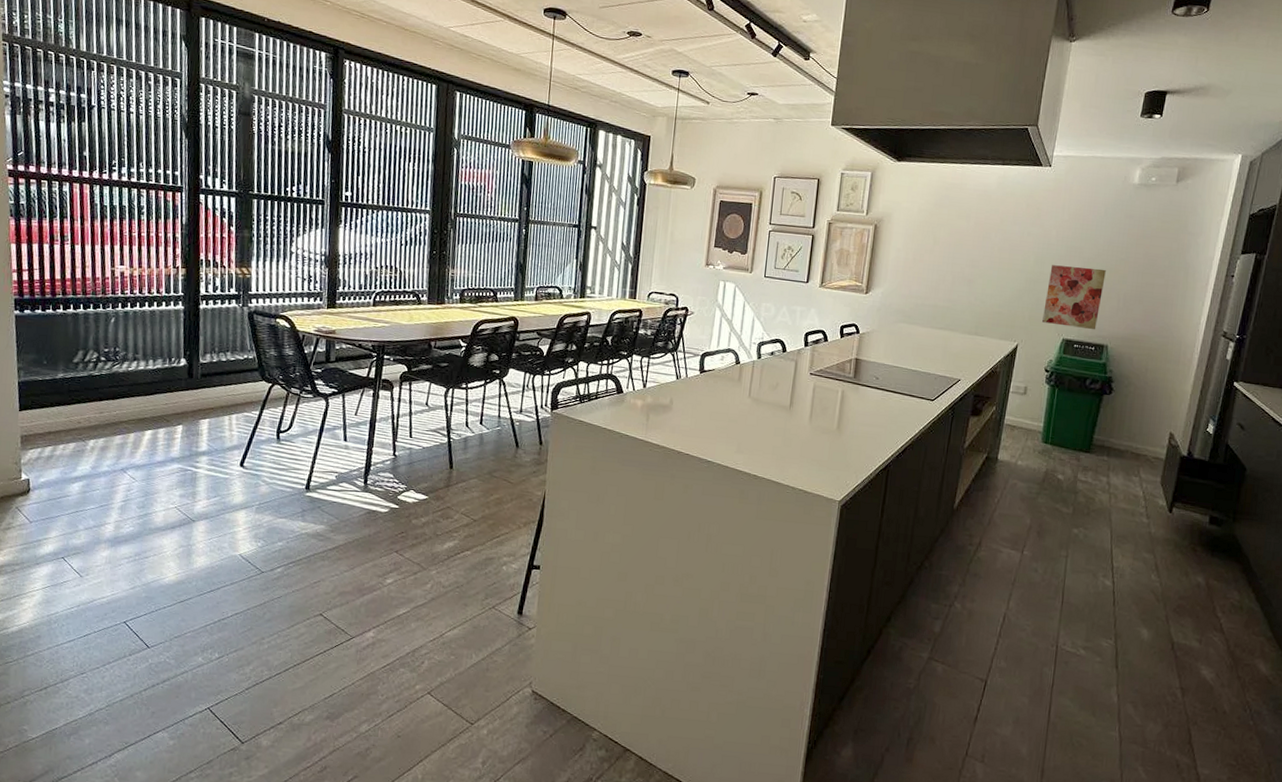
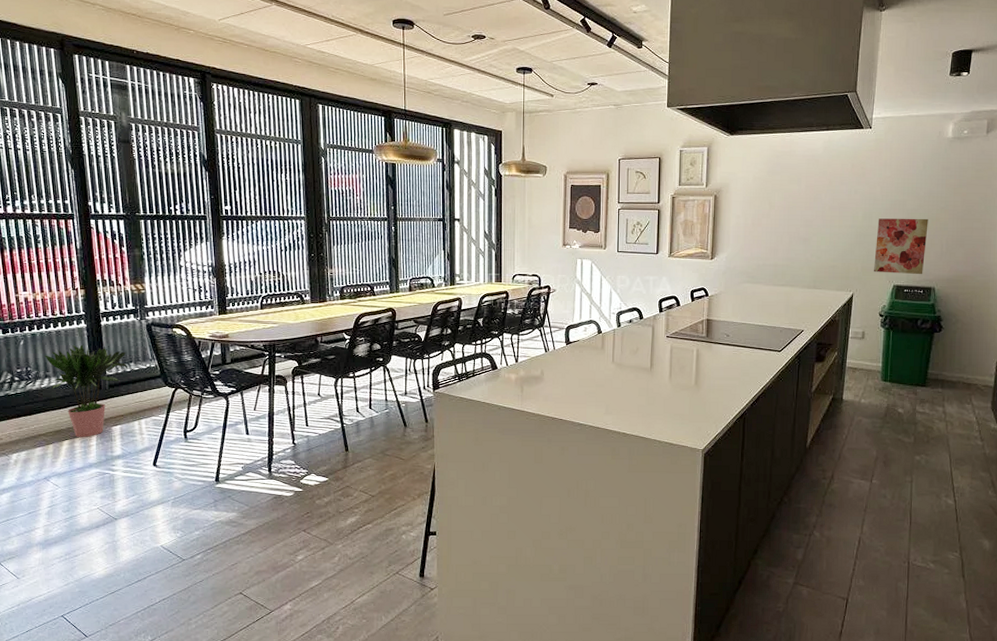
potted plant: none [135,327,224,429] -> present [44,344,129,437]

